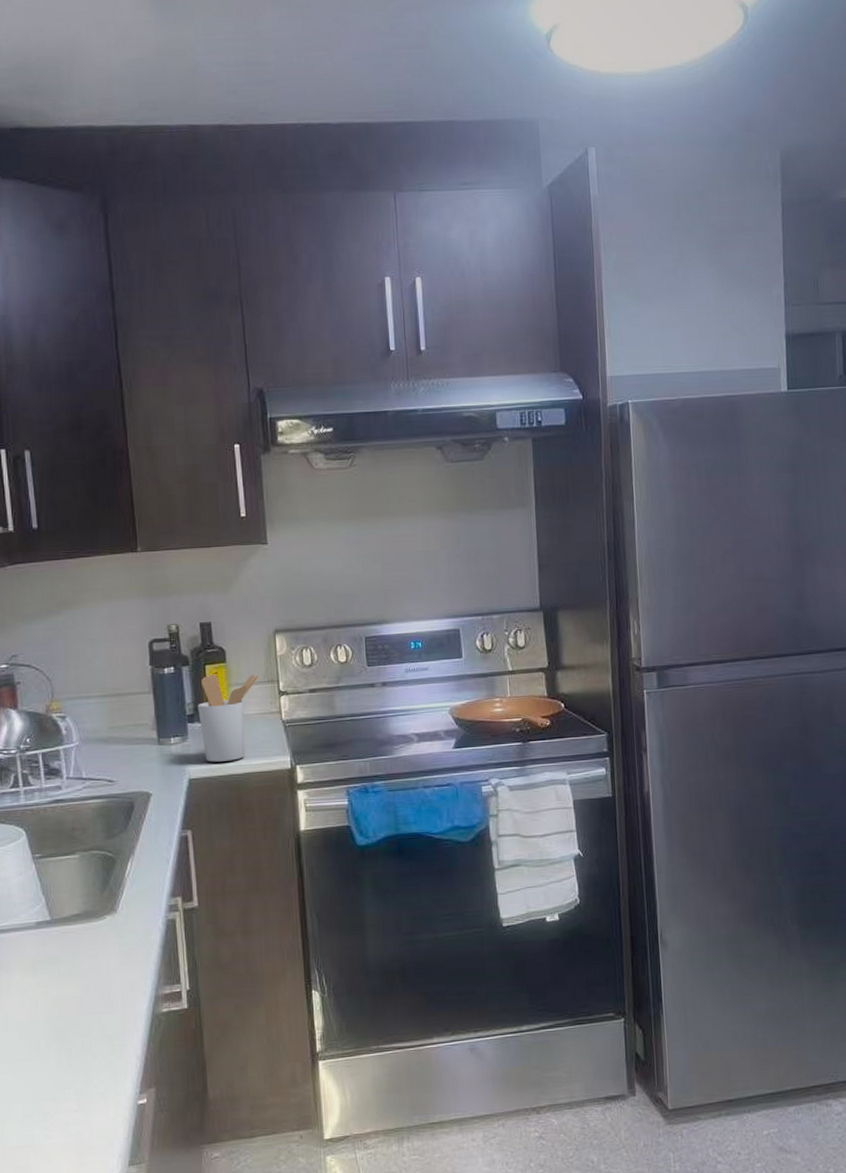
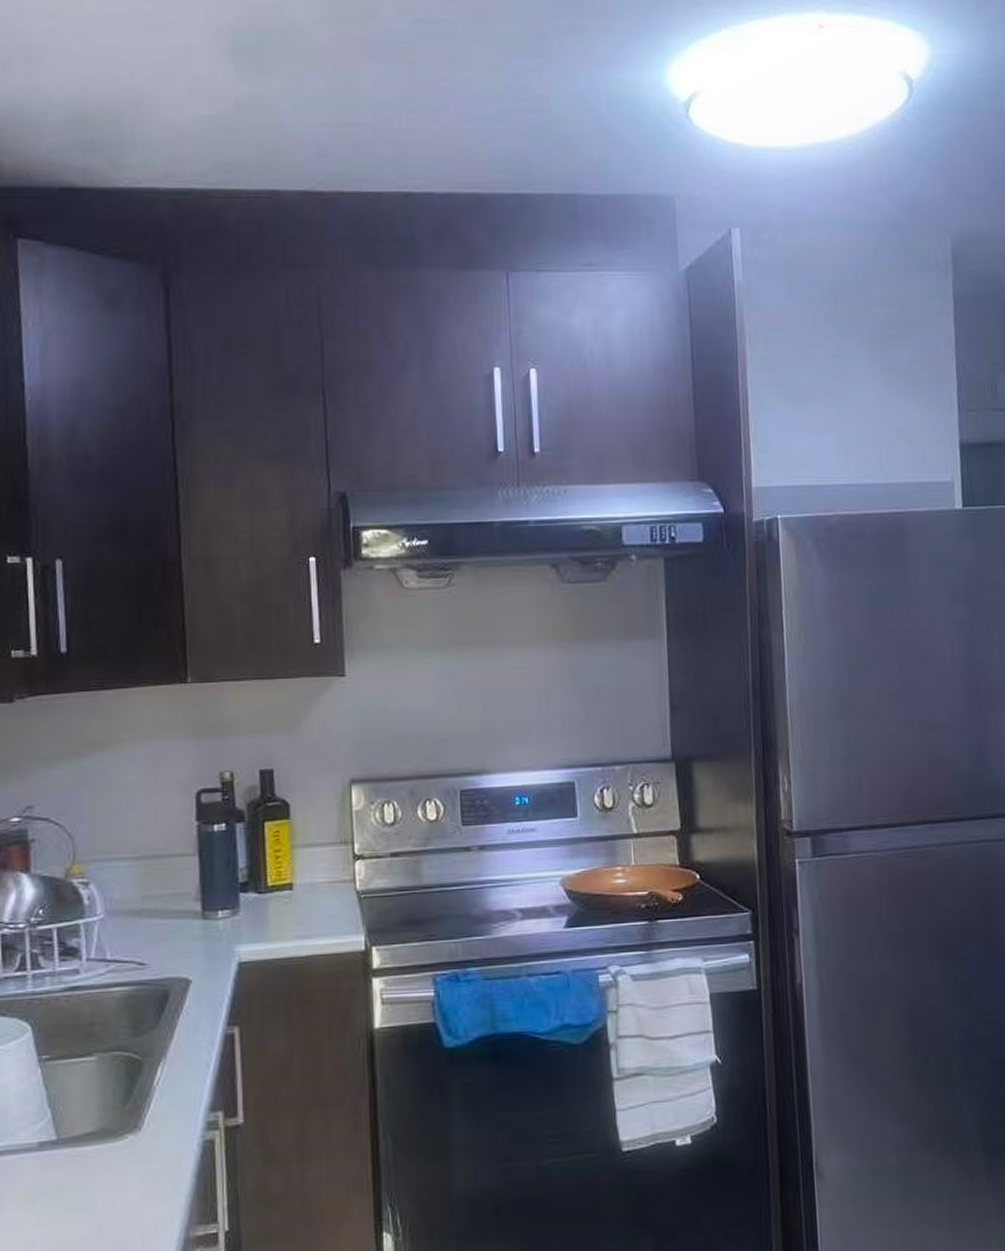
utensil holder: present [197,674,260,762] -> none [253,833,331,942]

